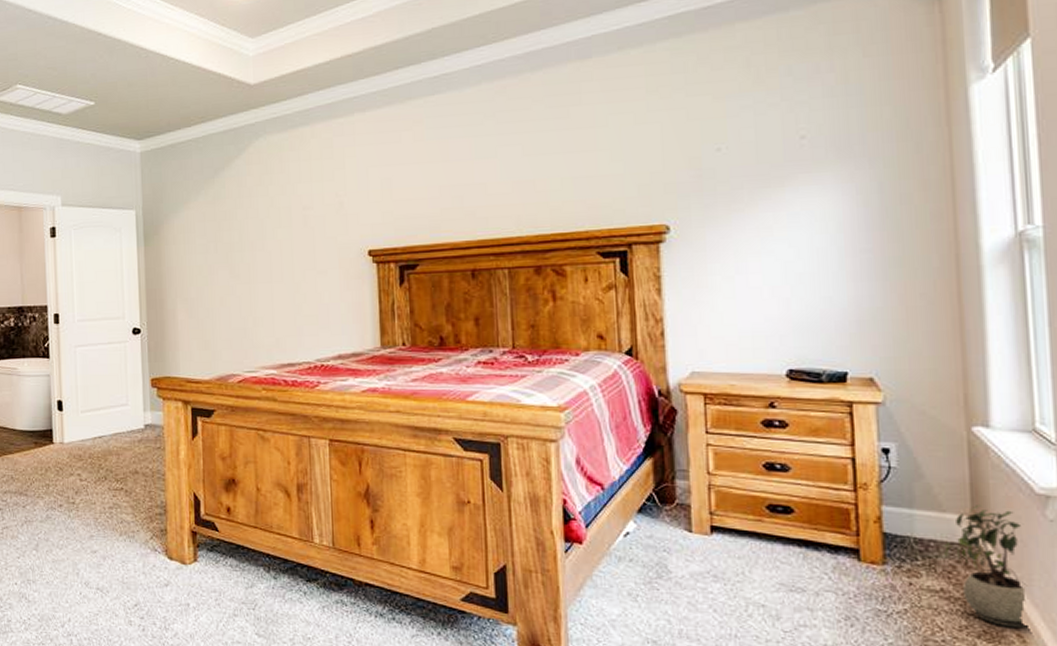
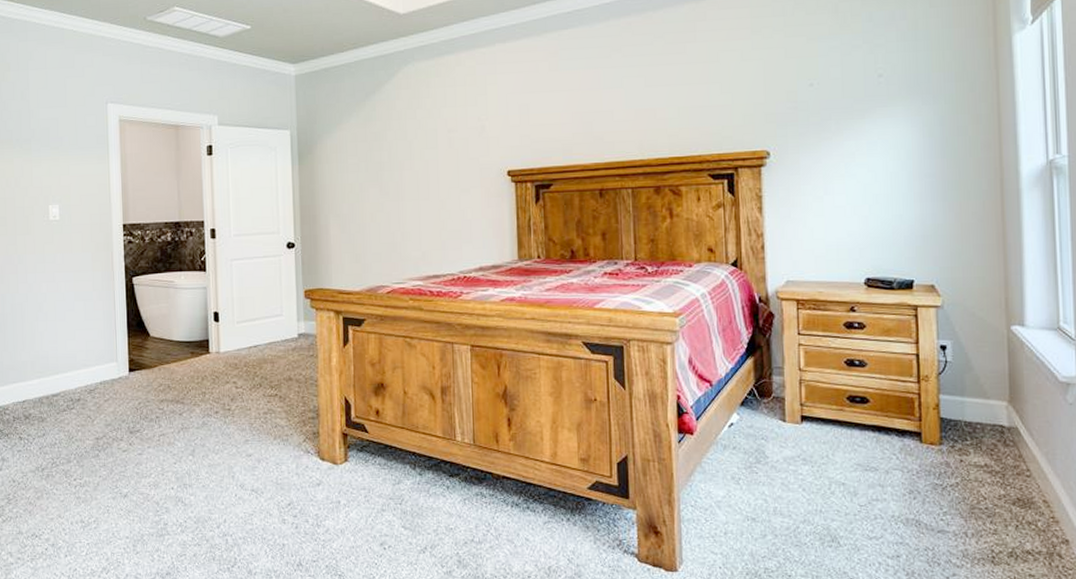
potted plant: present [942,505,1028,628] -> none [987,392,1052,495]

